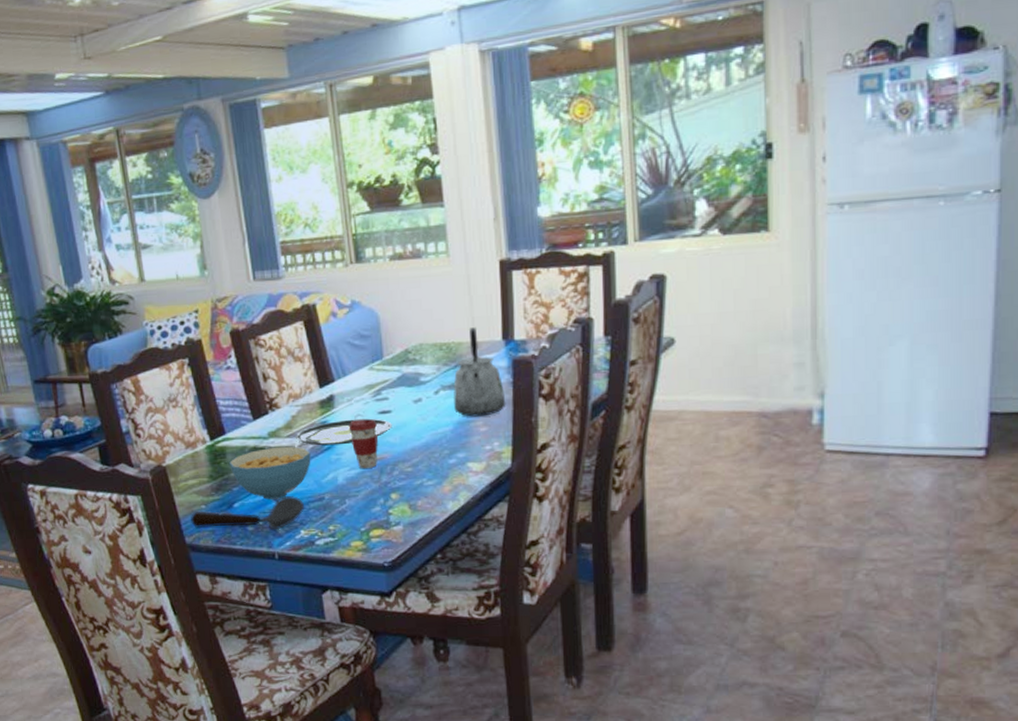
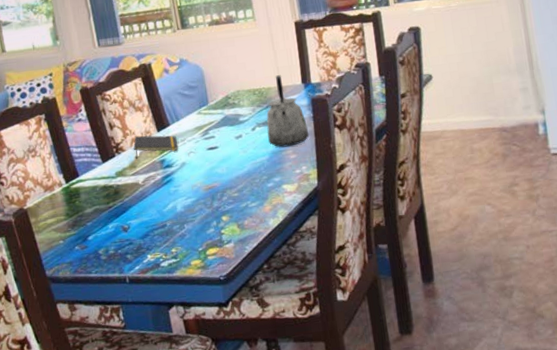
spoon: present [191,496,305,529] -> none [50,226,150,262]
cereal bowl: present [229,447,311,500] -> none [83,183,154,231]
notepad: none [290,391,344,418] -> present [133,135,178,159]
plate: present [295,418,392,446] -> none [139,154,220,181]
coffee cup: present [348,418,378,468] -> none [183,154,209,197]

